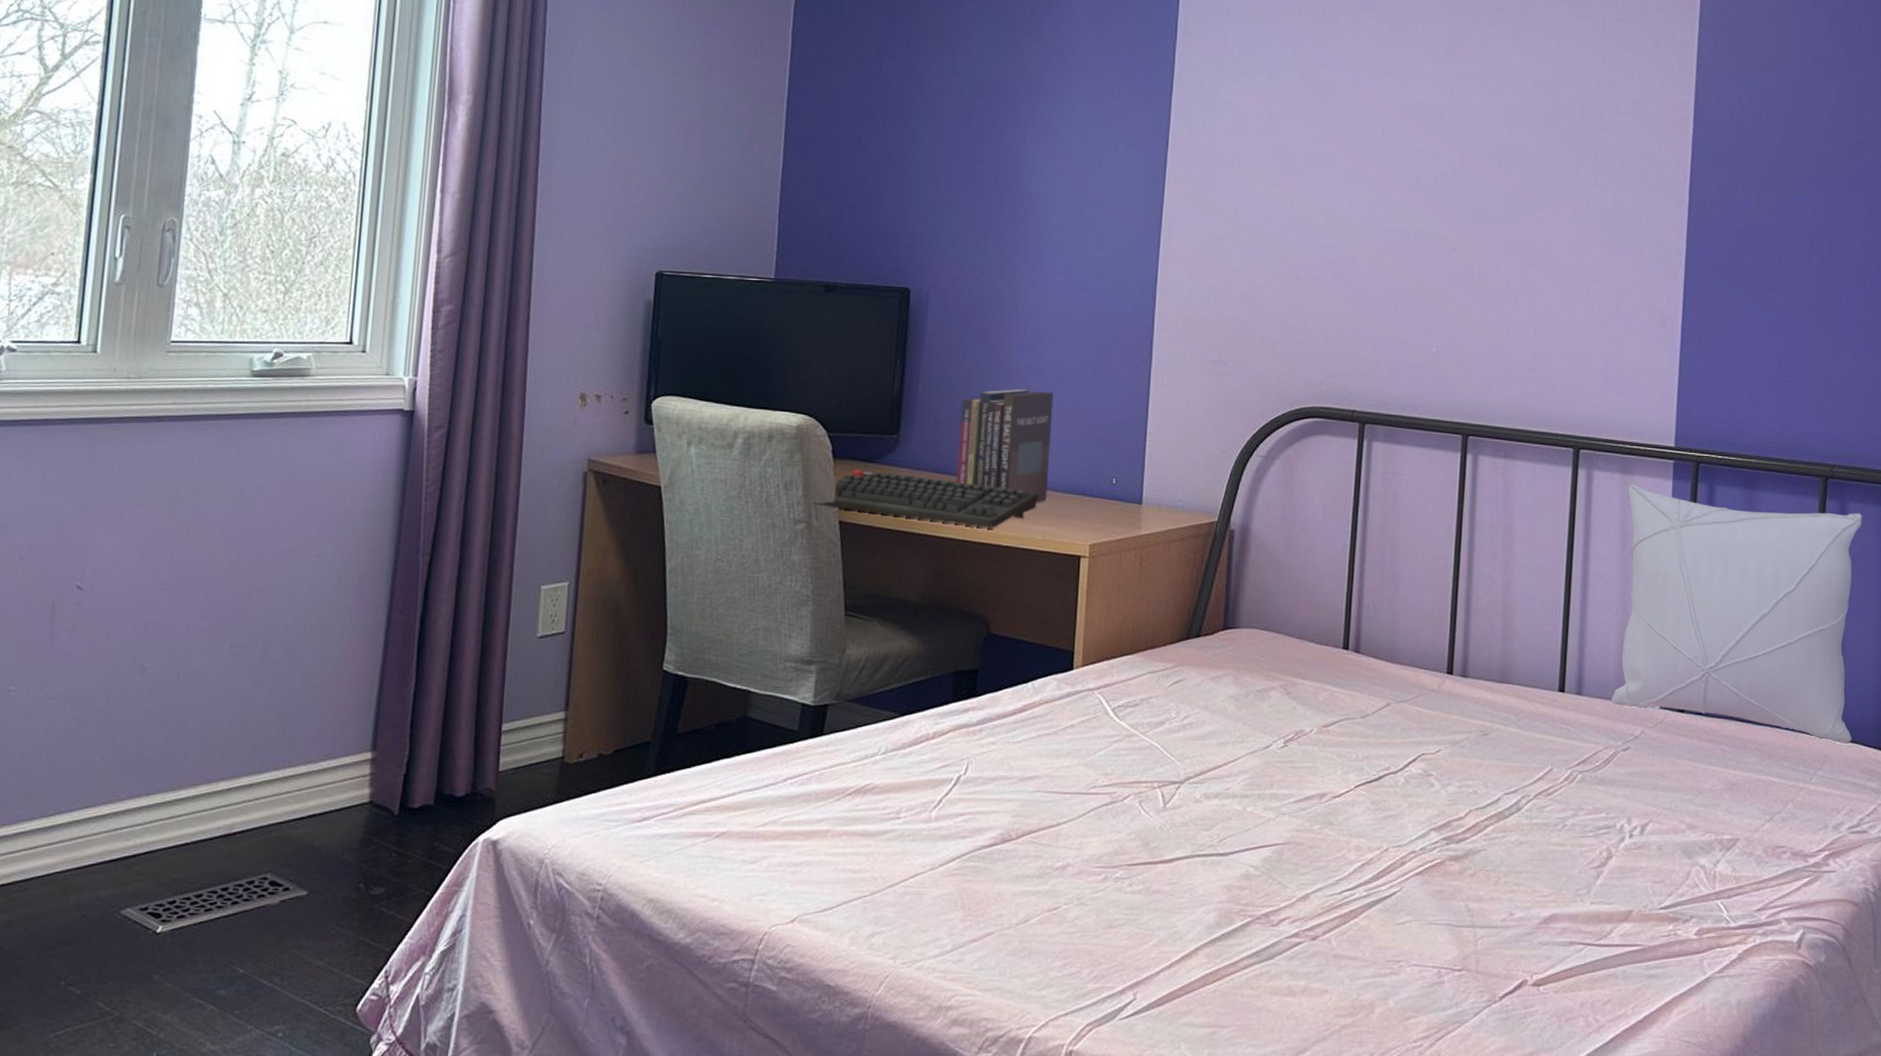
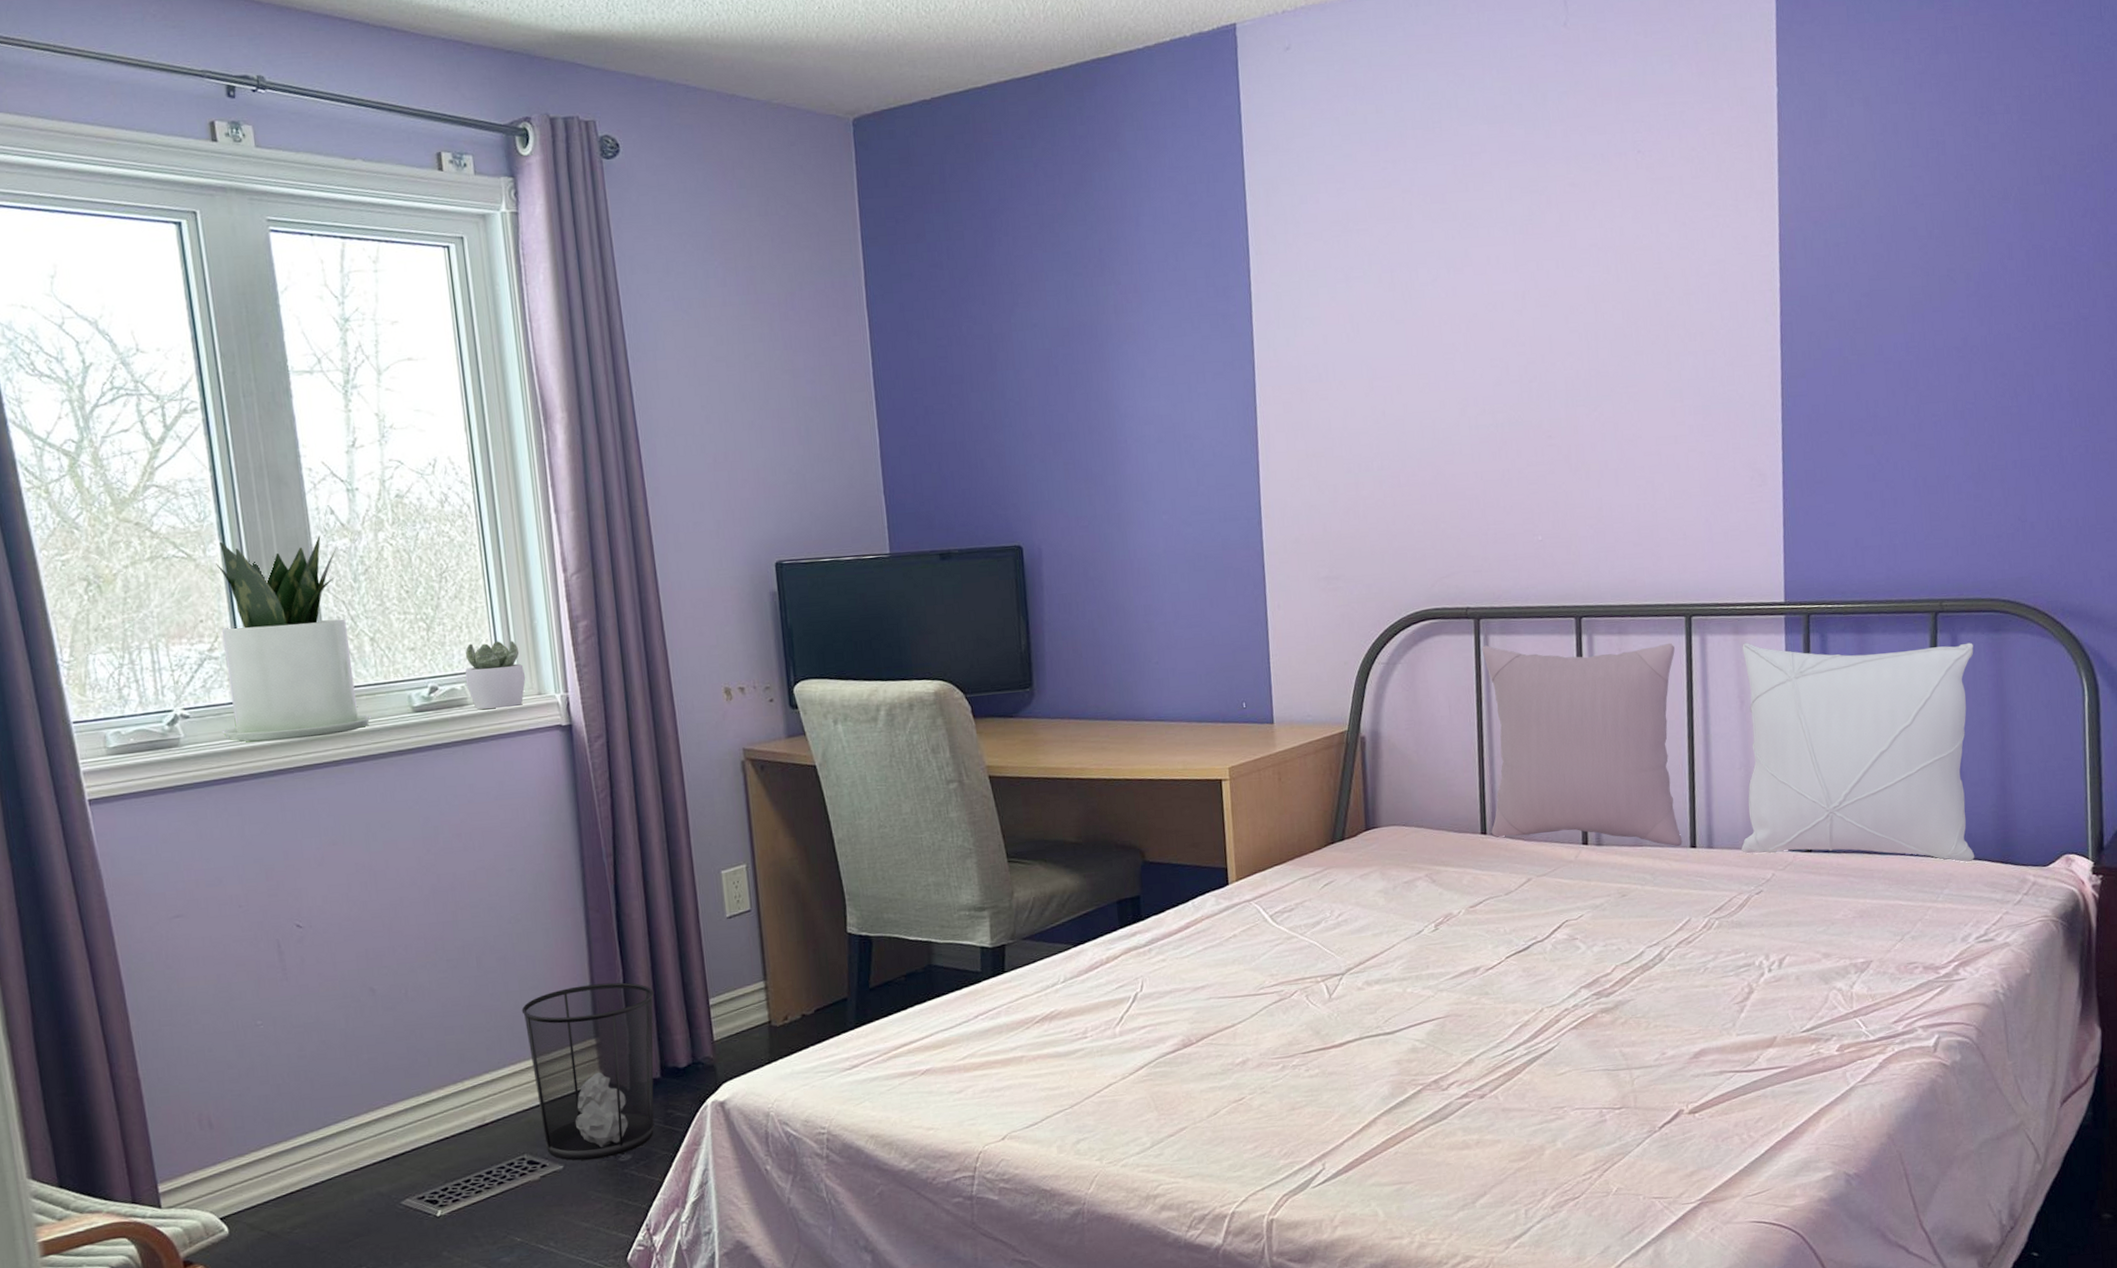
planter: none [46,176,210,389] -> present [216,535,372,743]
waste bin: none [293,691,445,888] -> present [521,982,655,1161]
succulent plant: none [313,313,377,385] -> present [465,641,526,710]
computer keyboard: present [813,469,1040,528] -> none [962,724,1176,765]
books: present [956,389,1054,502] -> none [1087,628,1182,734]
pillow: none [1354,452,1560,689] -> present [1482,643,1683,847]

